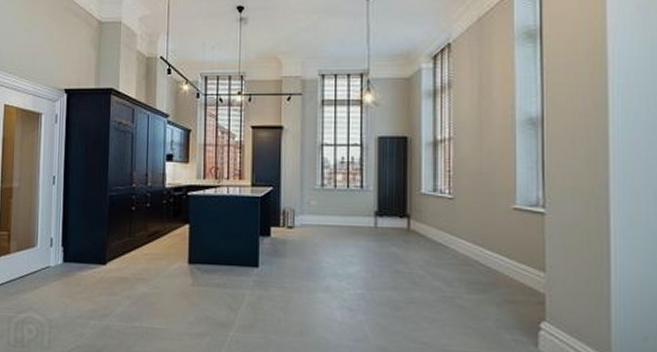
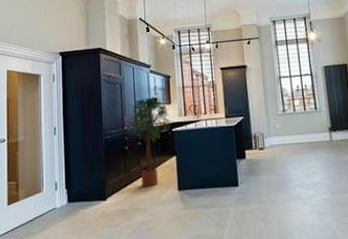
potted tree: none [140,152,192,256] -> present [131,97,175,187]

